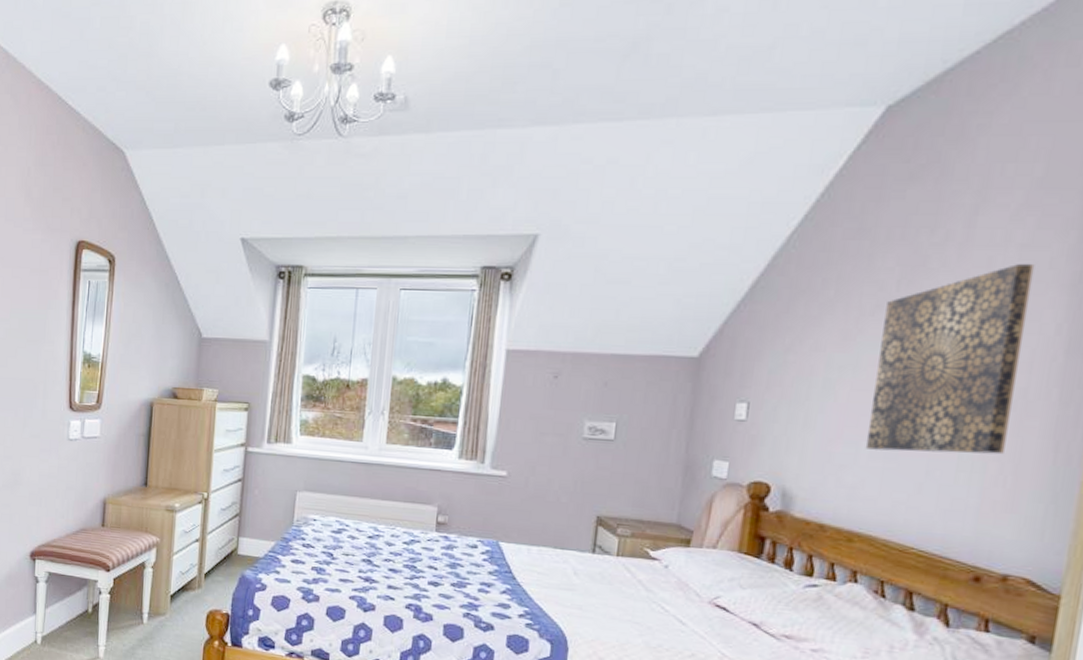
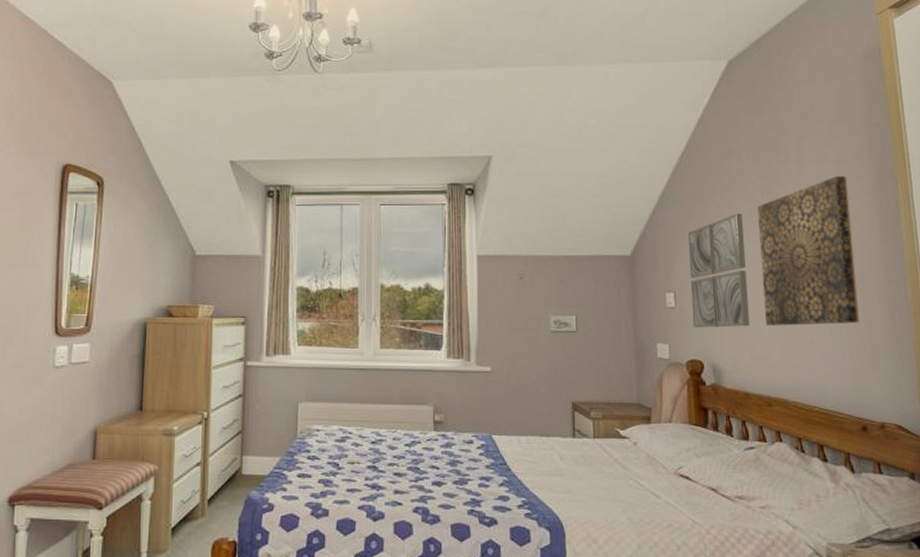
wall art: none [765,310,862,449] -> present [687,213,750,328]

